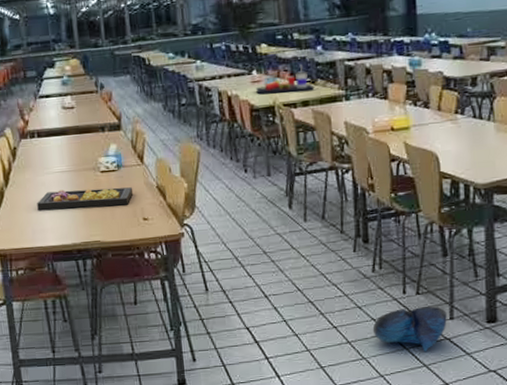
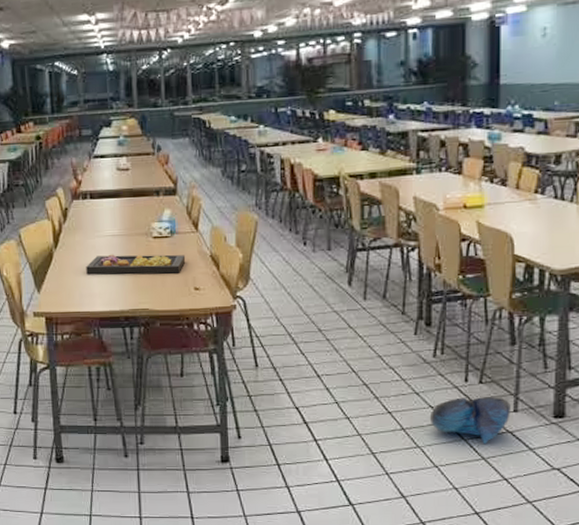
food tray: present [256,64,315,95] -> none [321,134,384,165]

